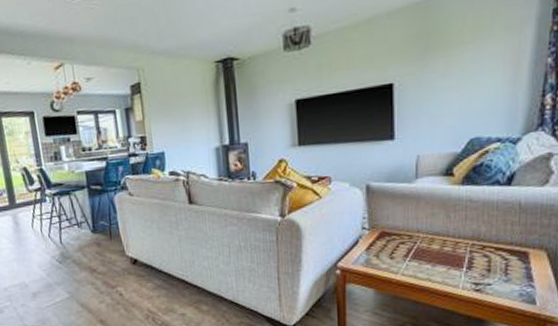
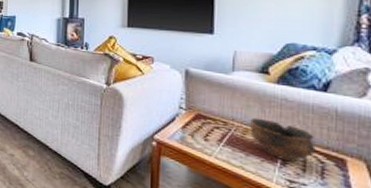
bowl: none [434,224,500,265] -> present [249,117,316,163]

